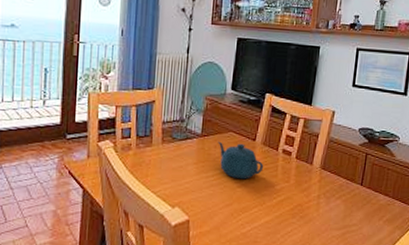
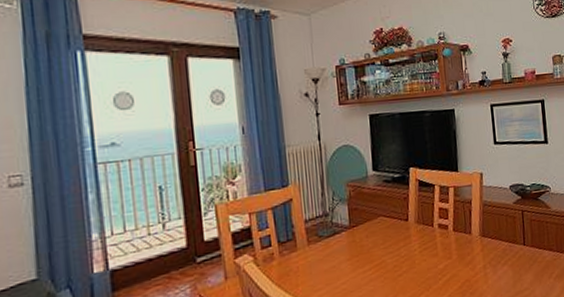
teapot: present [218,141,264,180] -> none [369,226,423,267]

